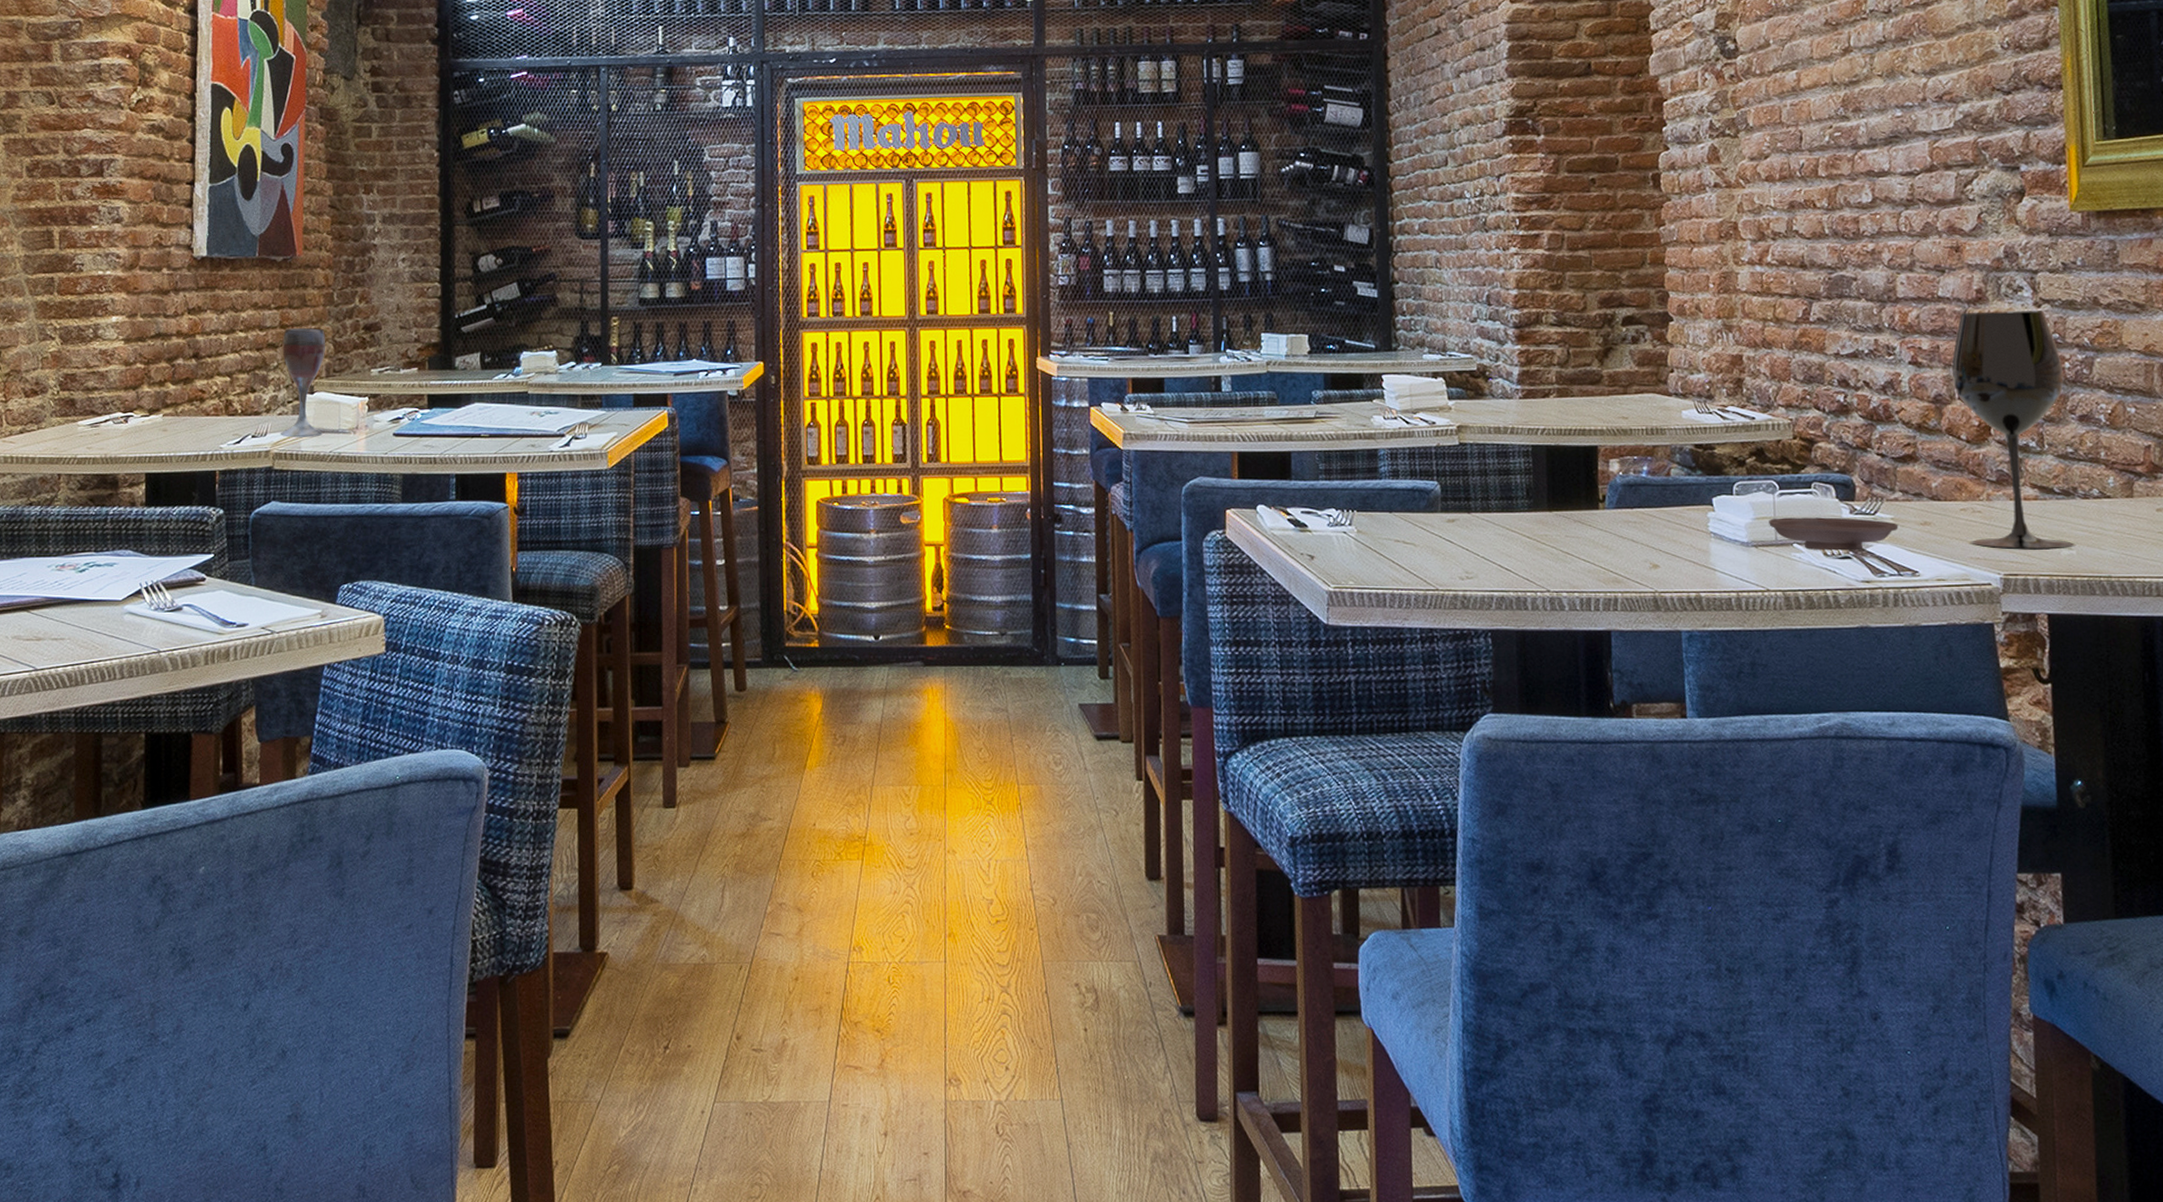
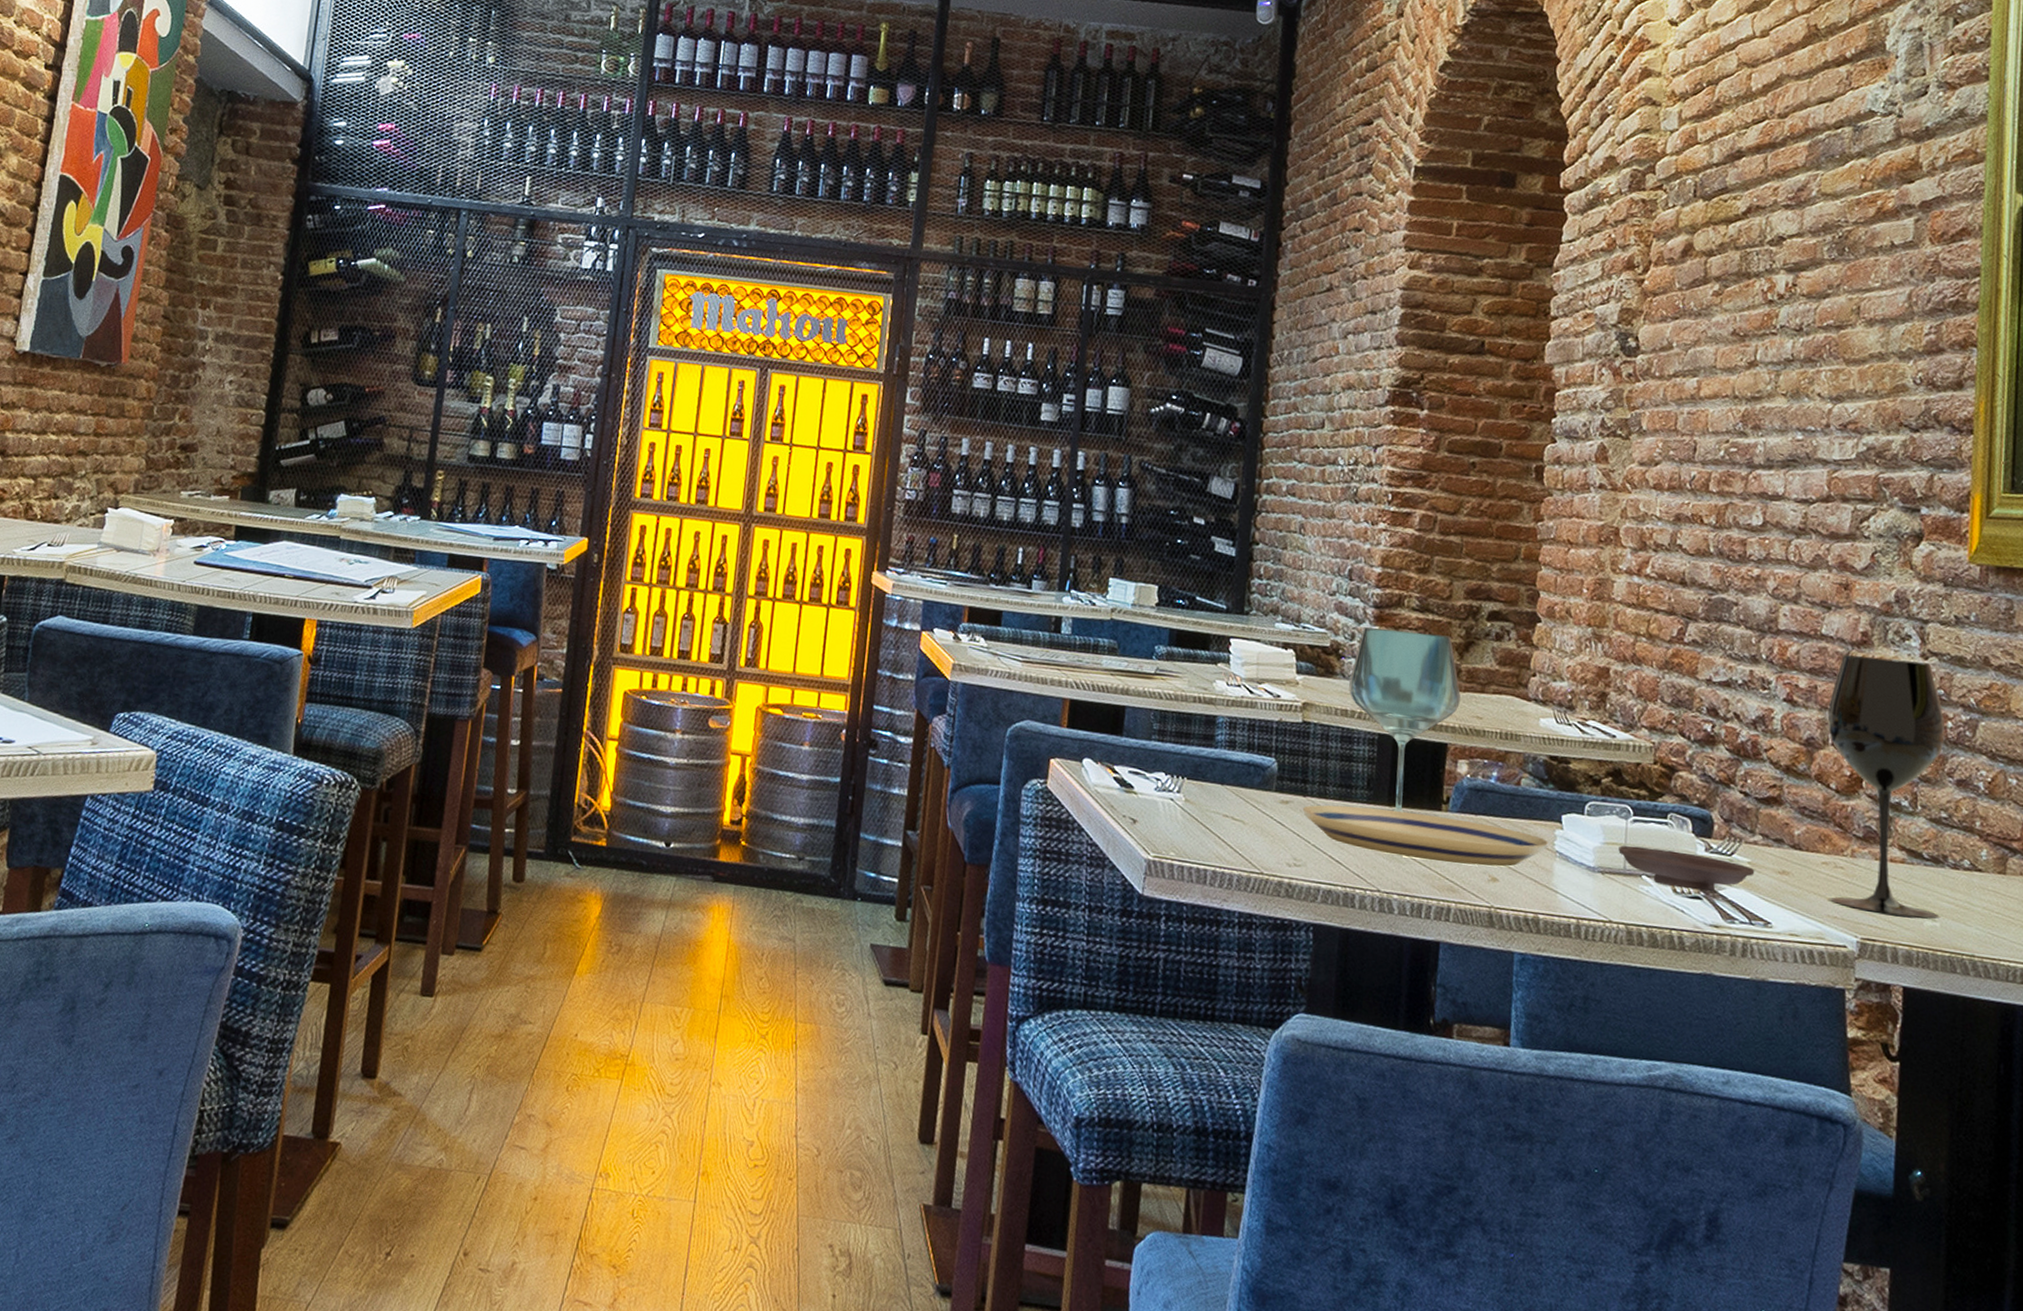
cup: present [281,328,326,438] -> none [78,437,139,555]
plate: none [1468,514,1703,557] -> present [1302,804,1549,867]
wine glass: none [1498,345,1605,515] -> present [1348,627,1461,813]

